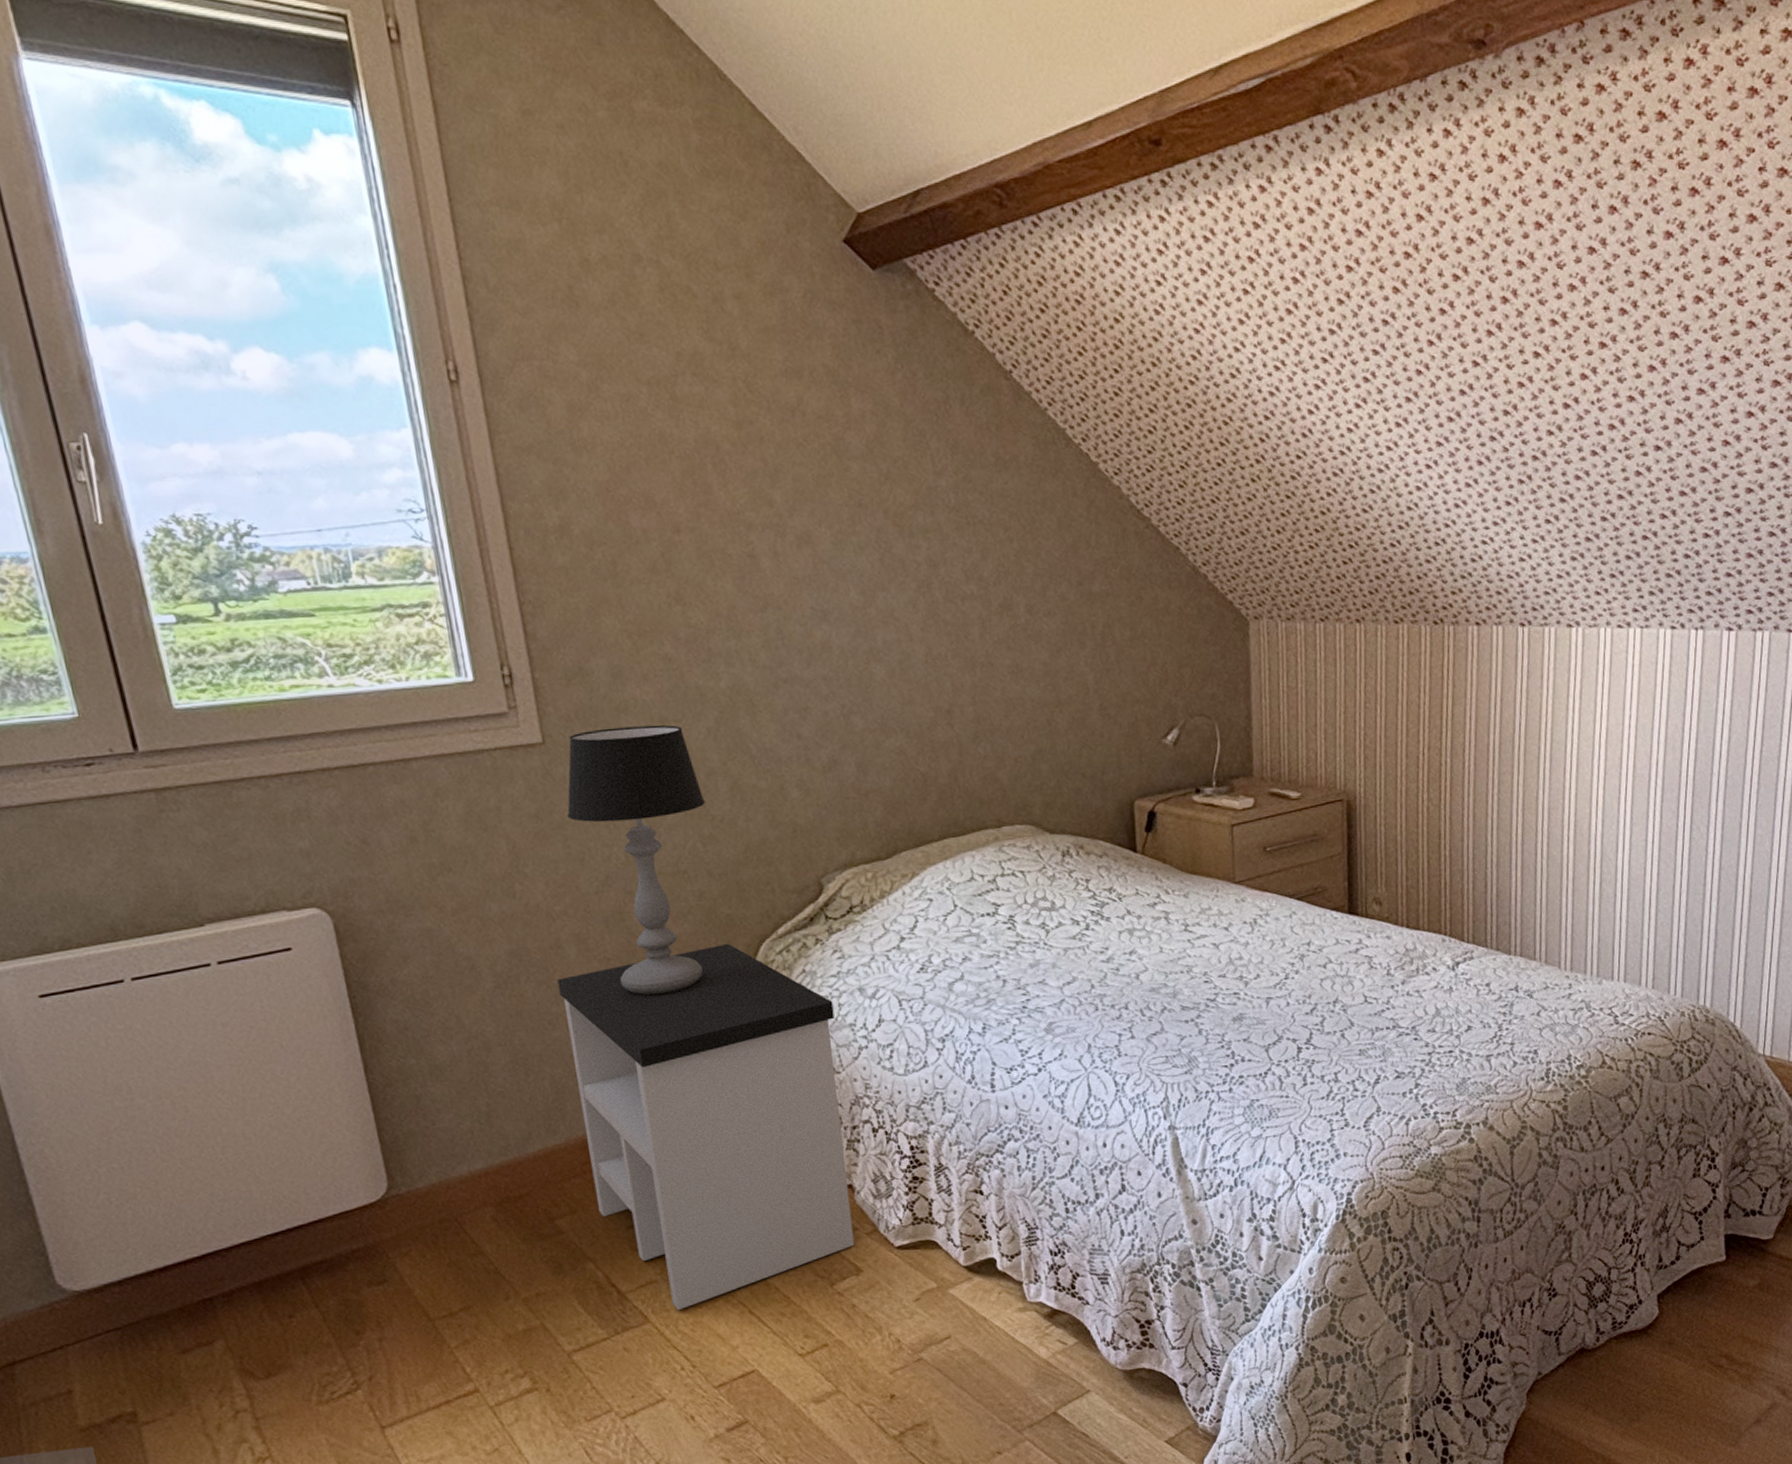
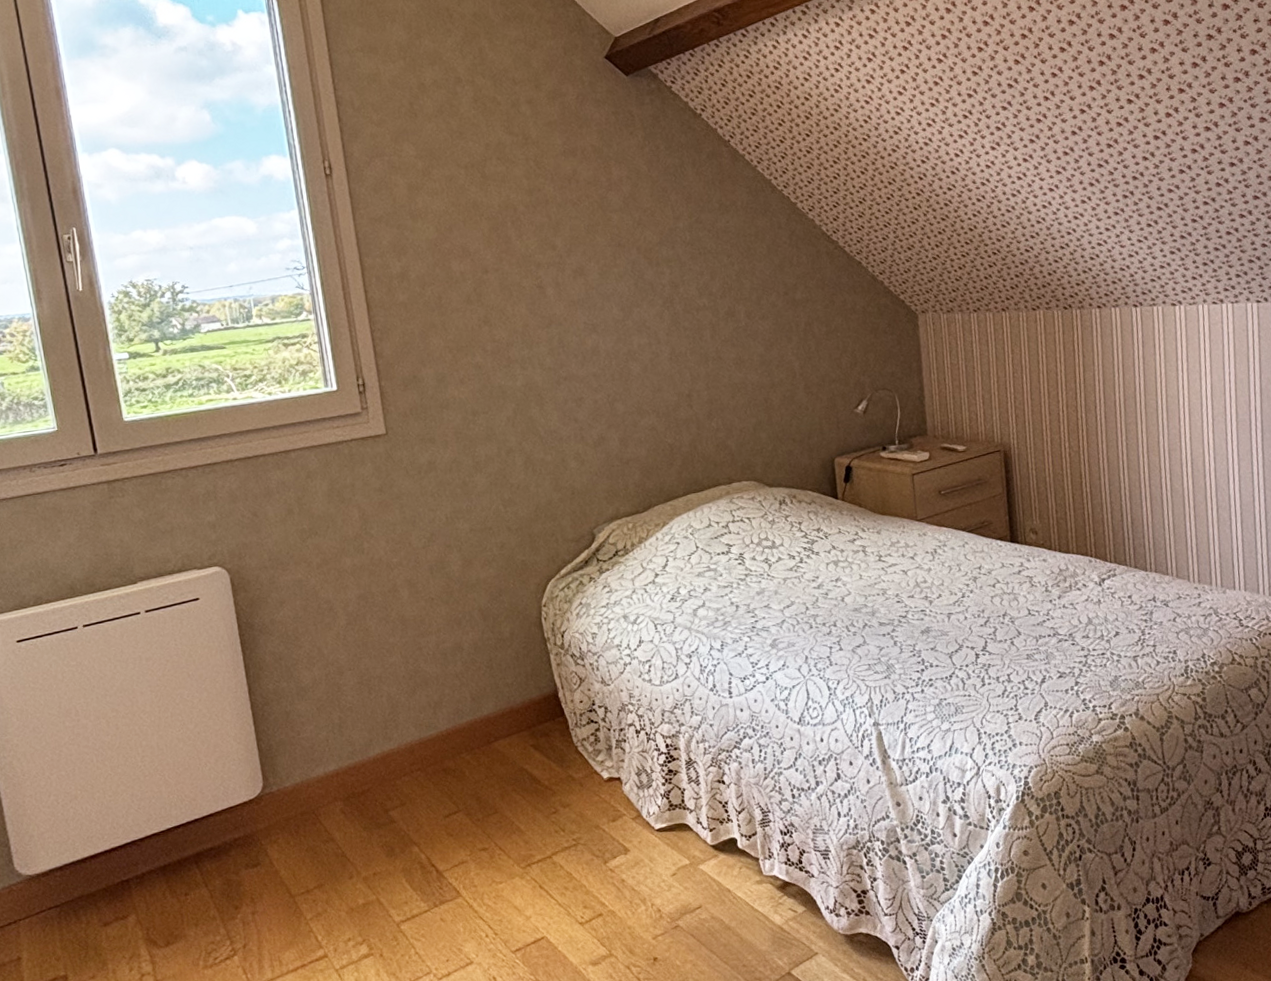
side table: present [557,943,855,1311] -> none [394,583,623,886]
table lamp: present [567,724,705,996] -> none [403,416,506,627]

